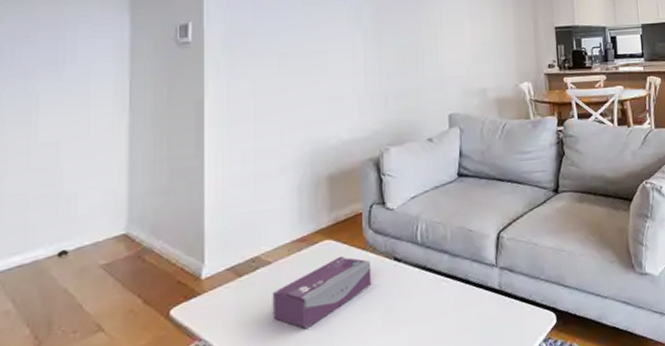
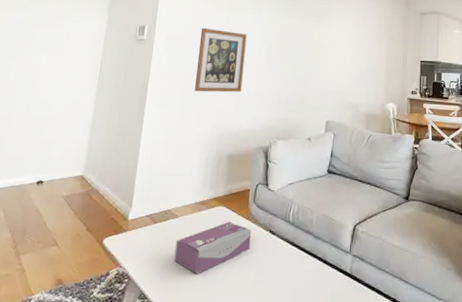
wall art: none [268,17,335,102] -> present [194,27,247,93]

